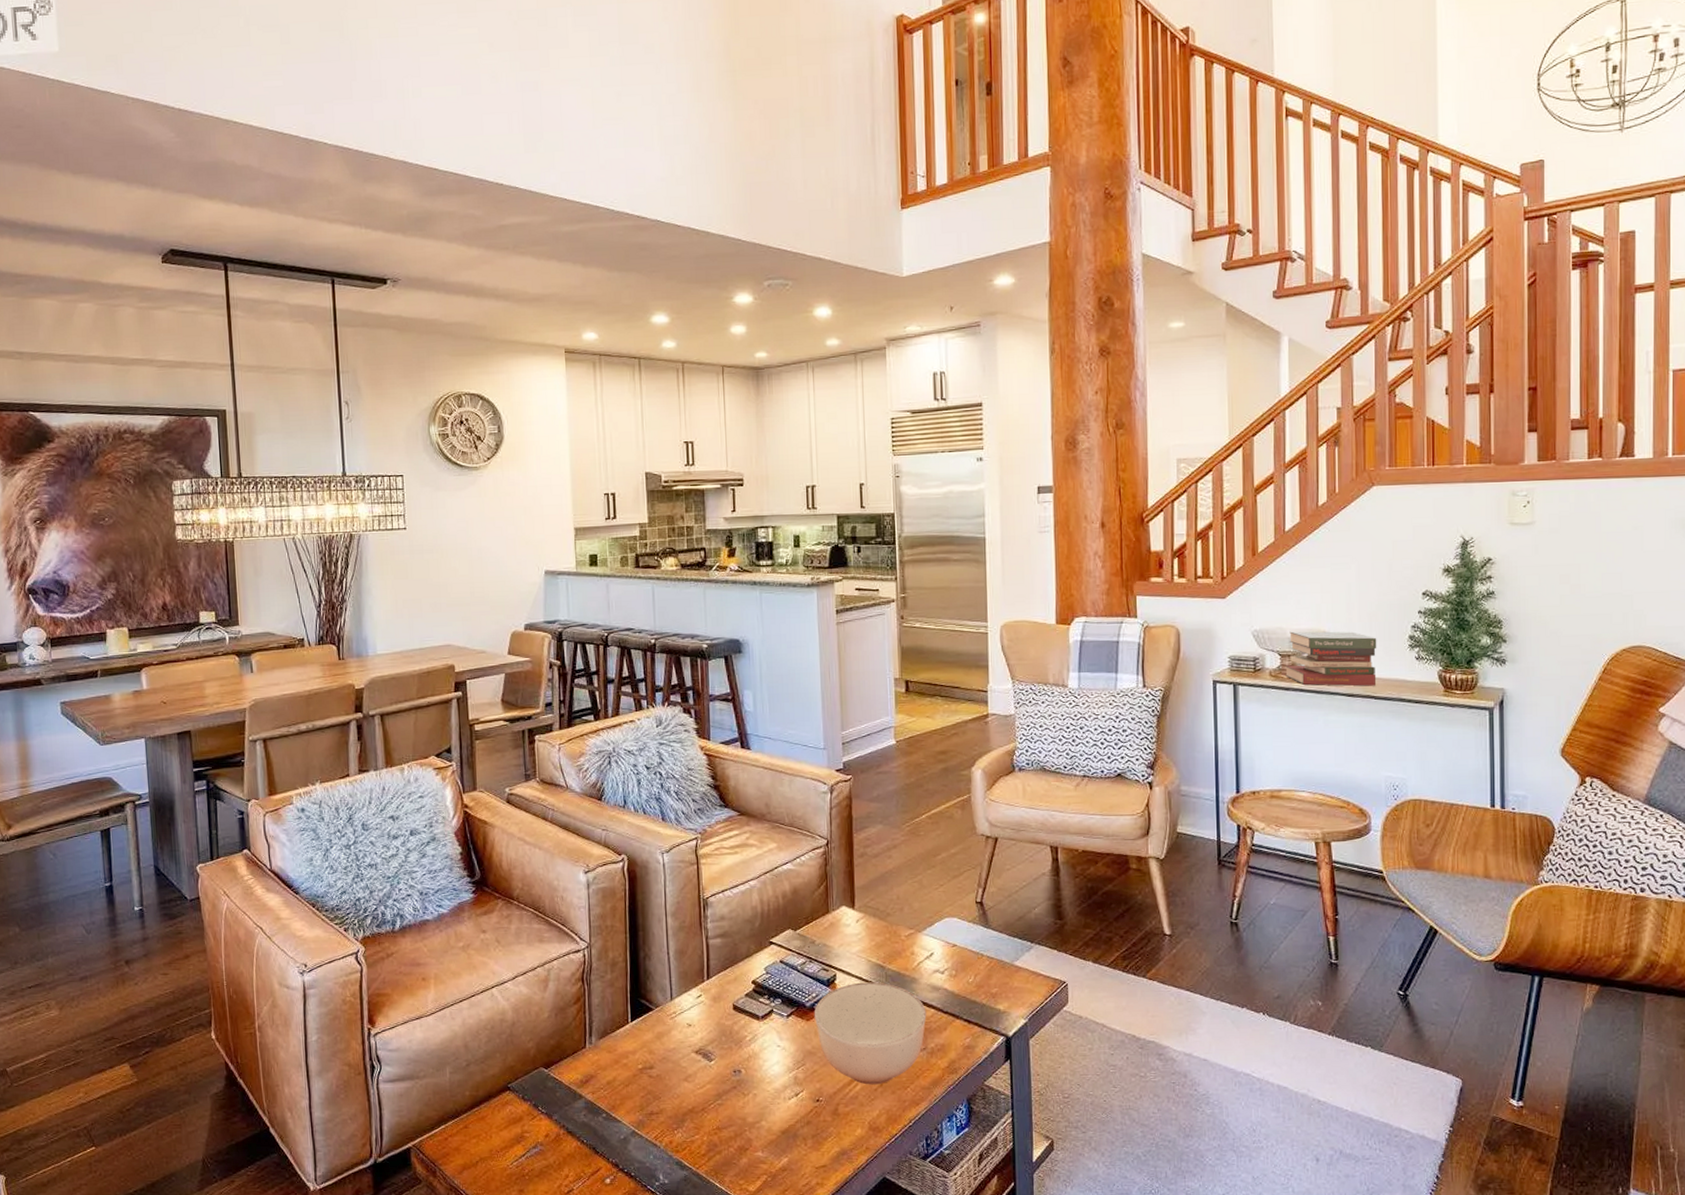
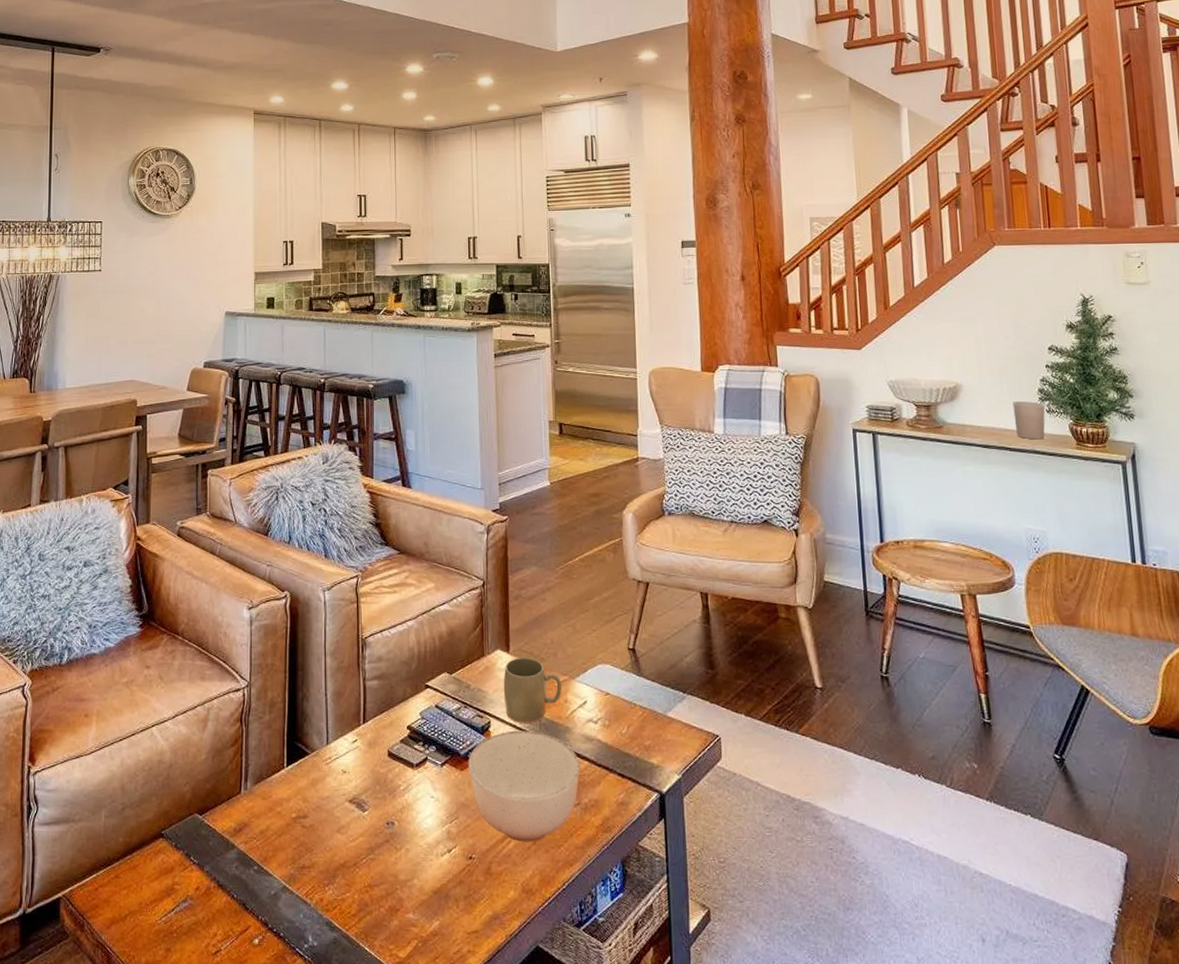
mug: none [848,913,909,976] -> present [503,658,563,724]
books: present [1285,631,1377,686] -> none [921,382,1010,438]
candle holder: none [1381,649,1415,688] -> present [1013,401,1045,440]

